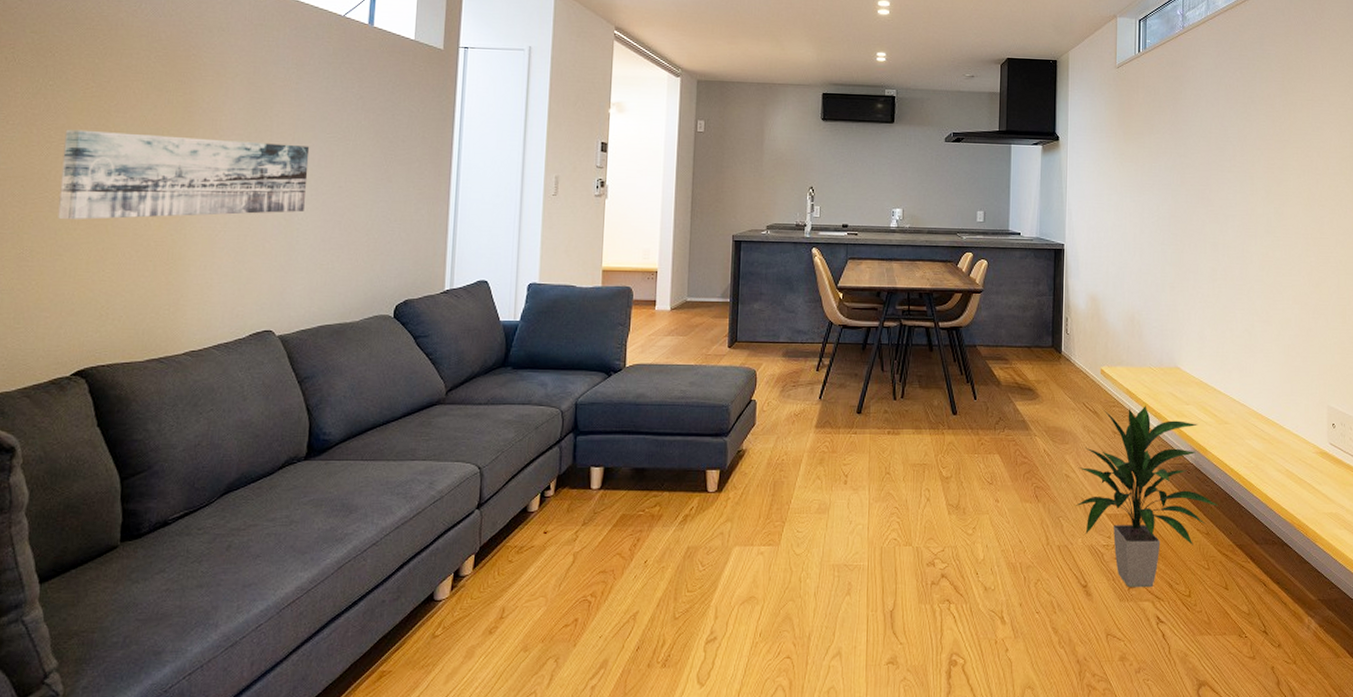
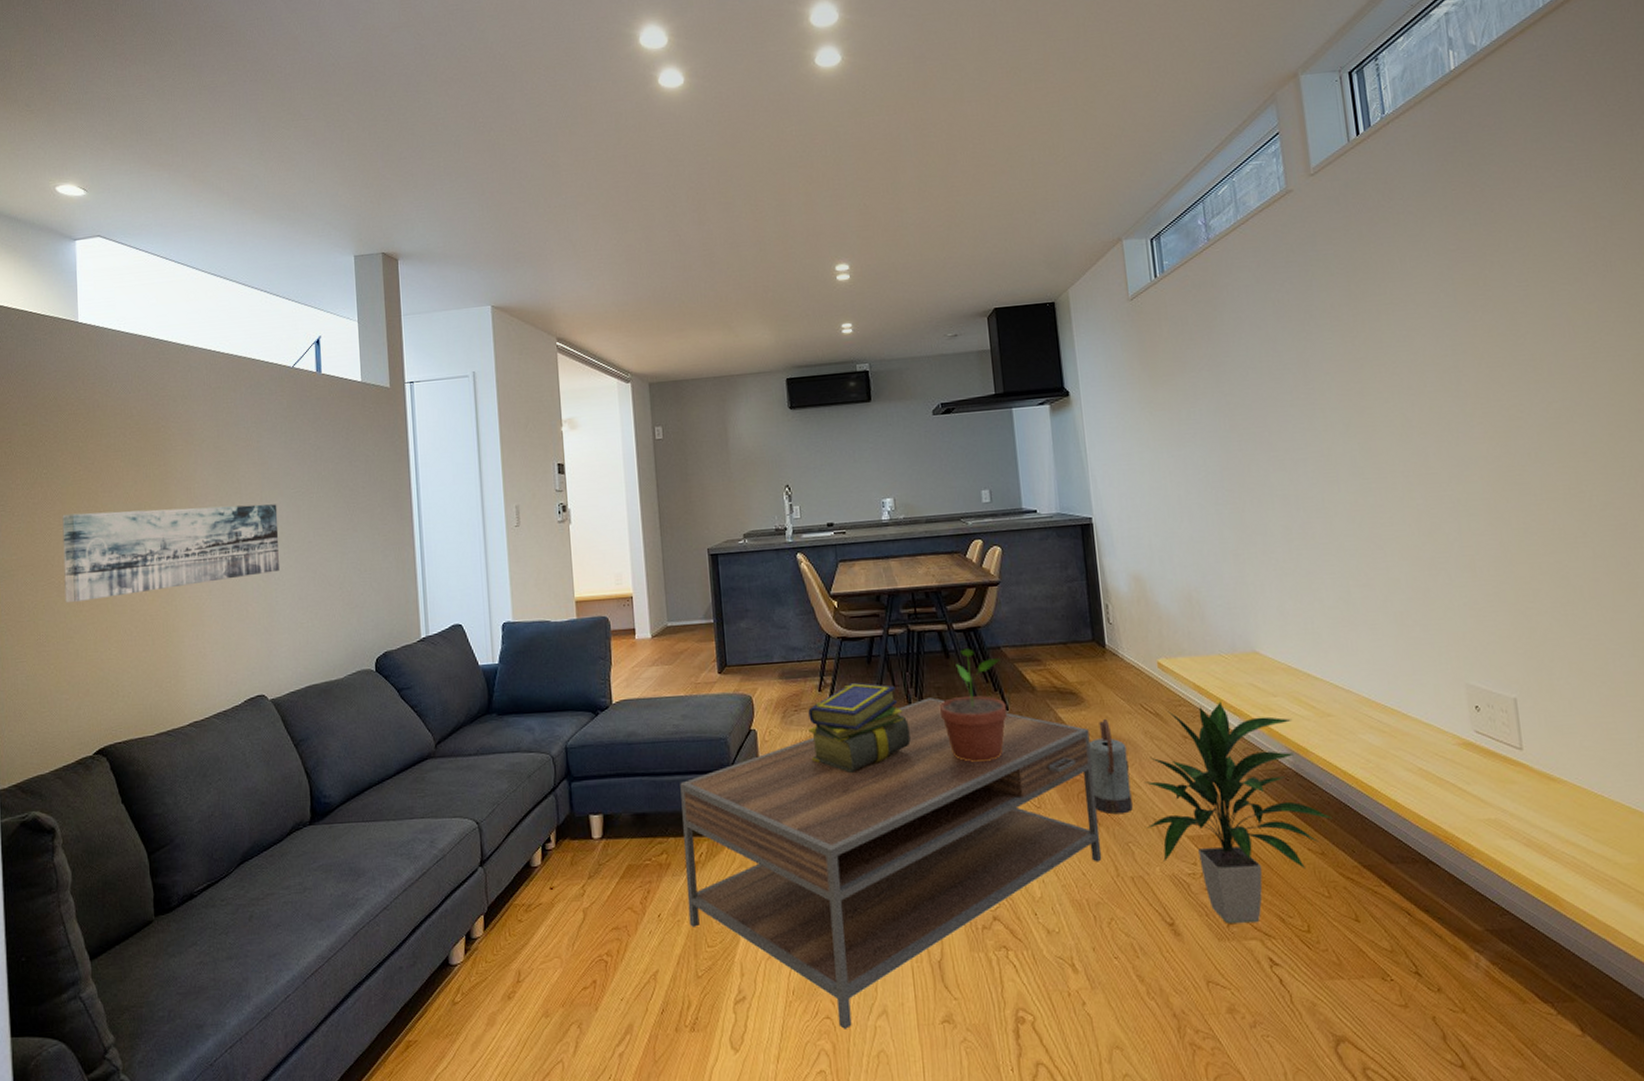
coffee table: none [673,384,1040,668] -> present [680,697,1102,1029]
stack of books: none [803,365,891,444] -> present [808,682,911,773]
potted plant: none [919,344,975,443] -> present [940,648,1008,763]
watering can: none [1037,413,1068,493] -> present [1088,719,1133,815]

